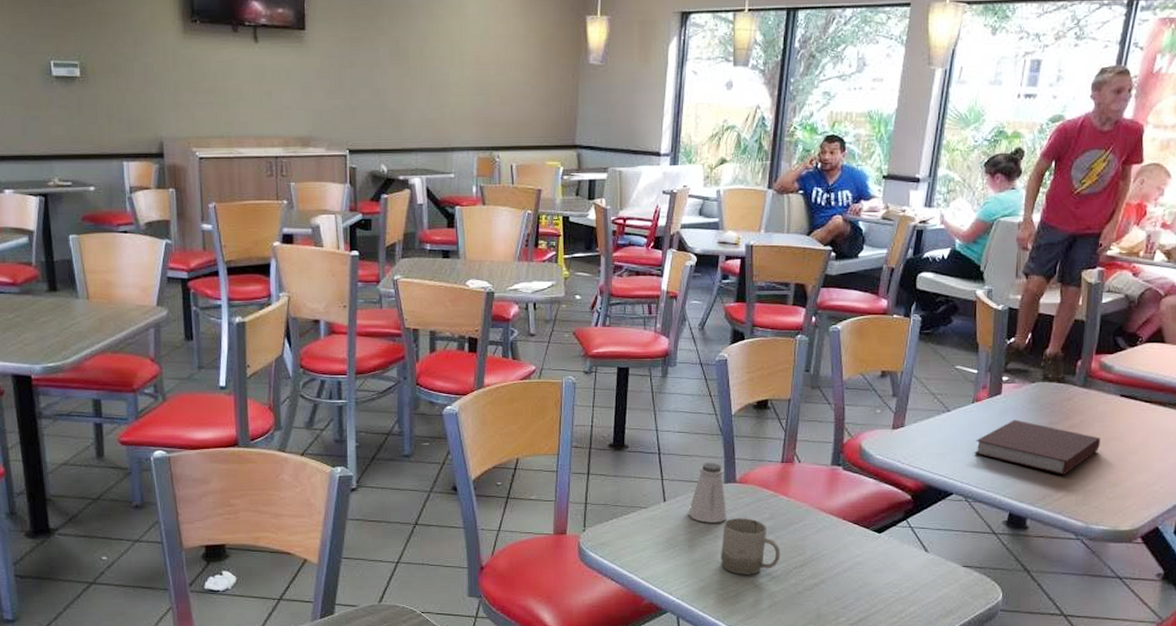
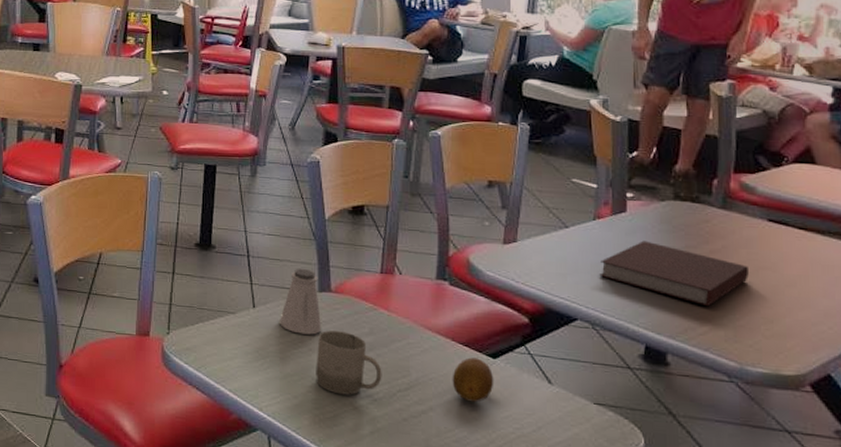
fruit: none [842,534,879,573] -> present [452,357,494,403]

